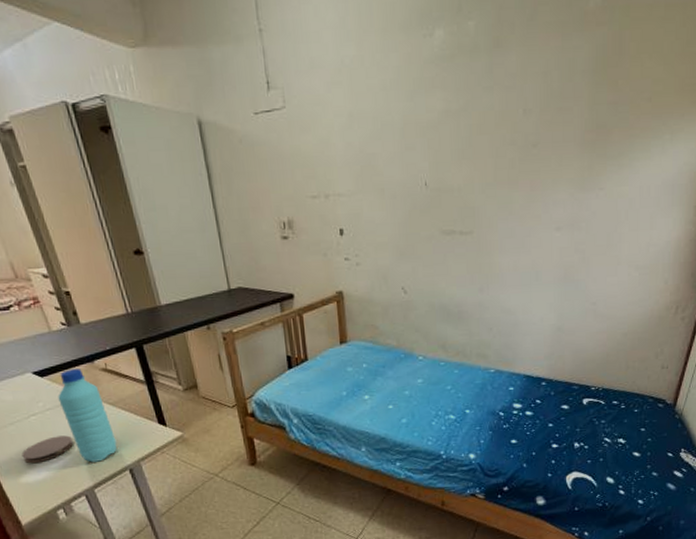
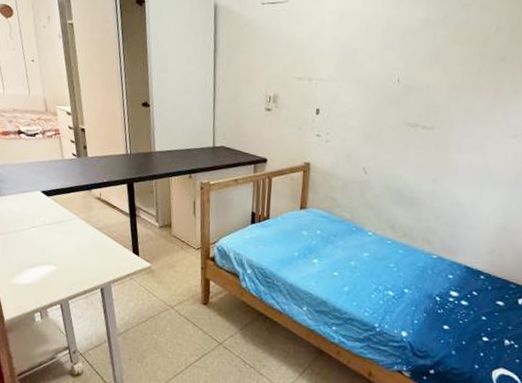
coaster: present [21,435,74,464] -> none [17,248,61,269]
water bottle: present [58,369,117,462] -> none [57,193,96,277]

